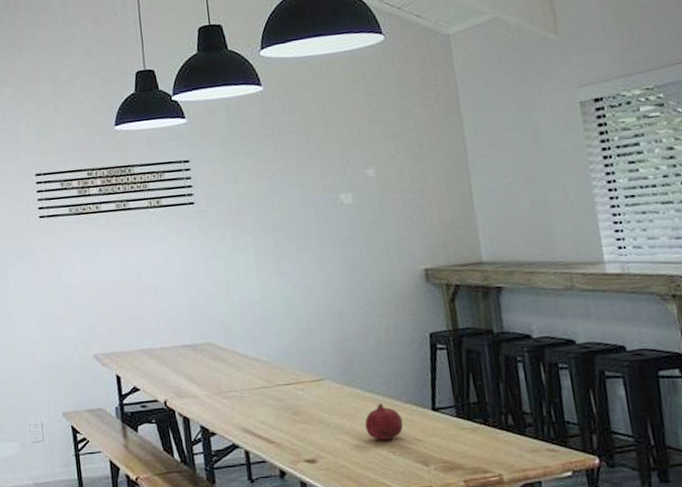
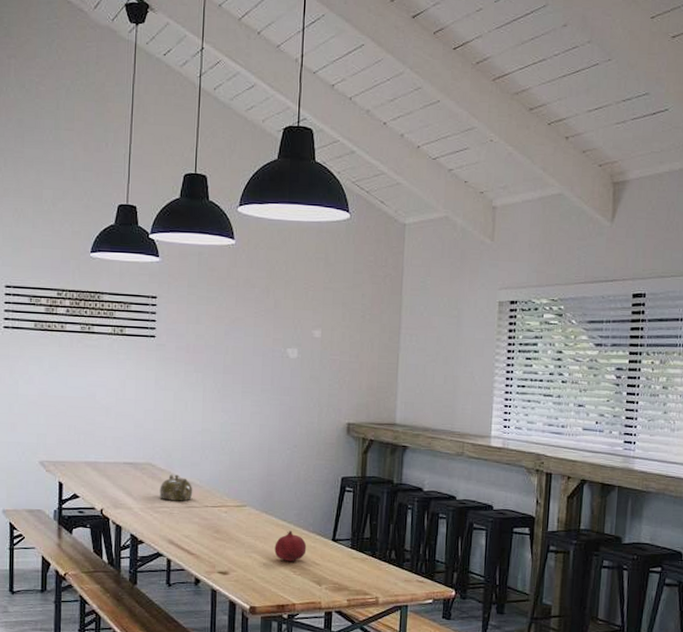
teapot: none [224,353,262,383] -> present [159,475,193,501]

